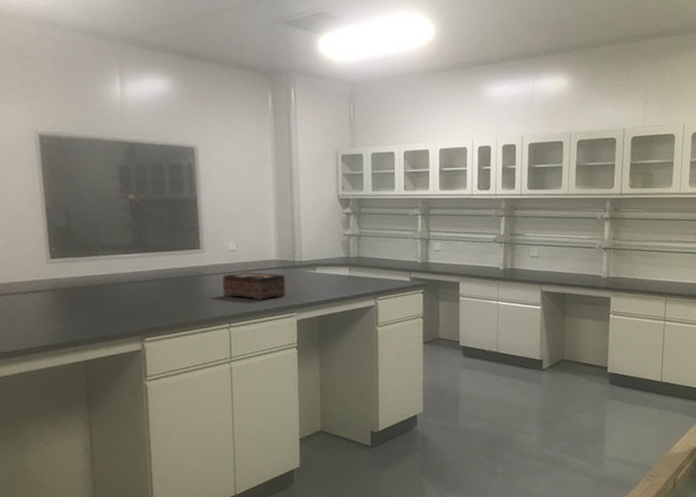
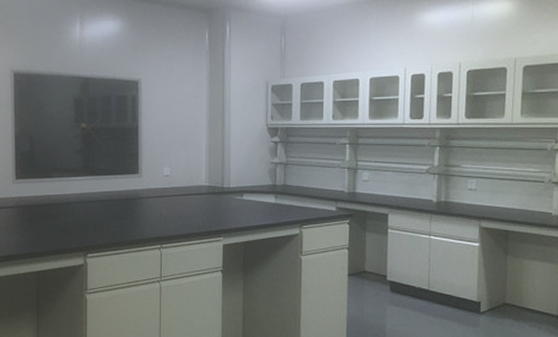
tissue box: present [222,272,286,300] -> none [157,197,214,223]

